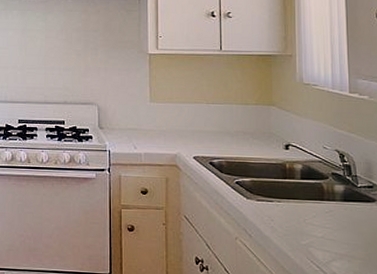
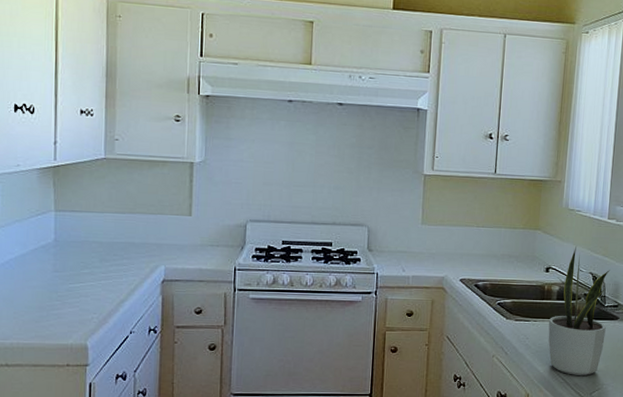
potted plant: none [295,121,362,264] -> present [548,245,610,375]

